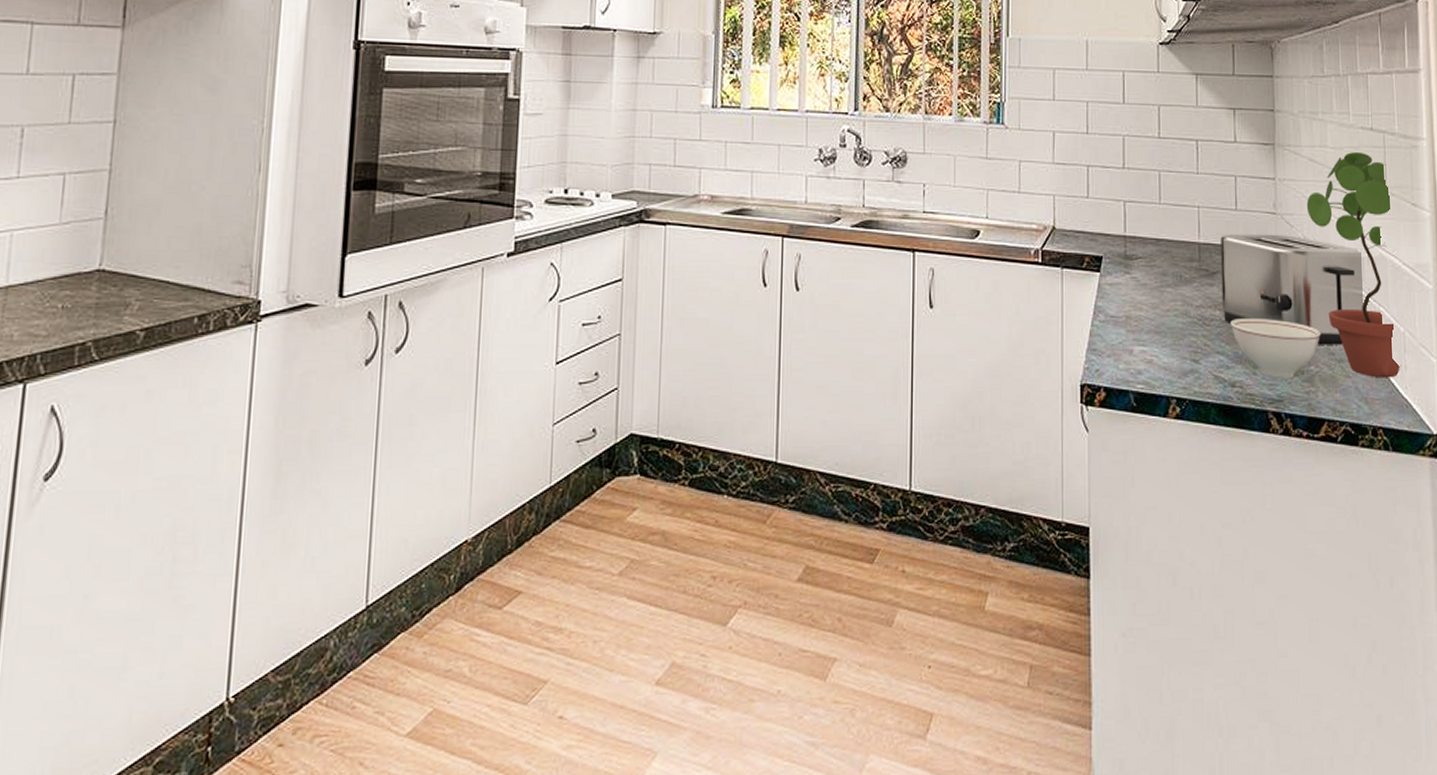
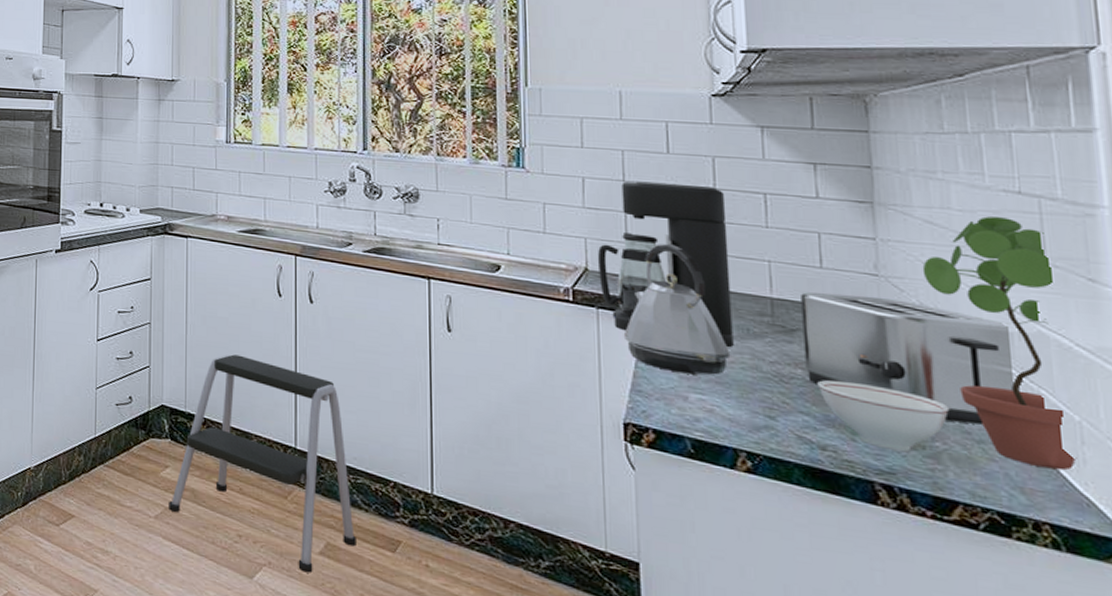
step stool: none [635,361,835,606] -> present [169,354,356,573]
coffee maker: none [1063,133,1170,297] -> present [597,181,734,348]
kettle: none [1082,195,1167,327] -> present [623,243,731,376]

